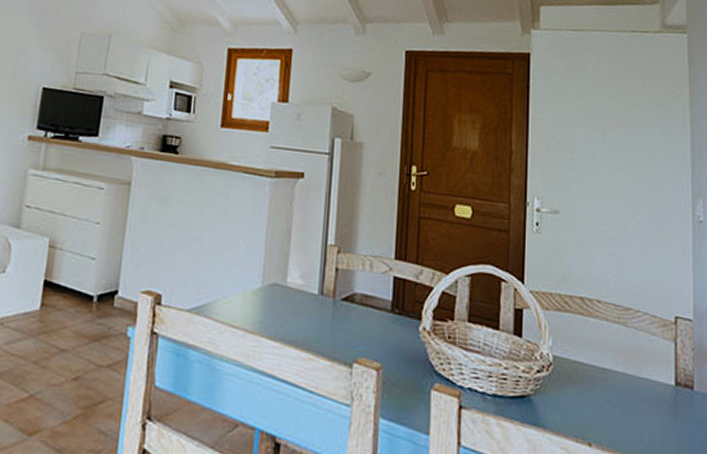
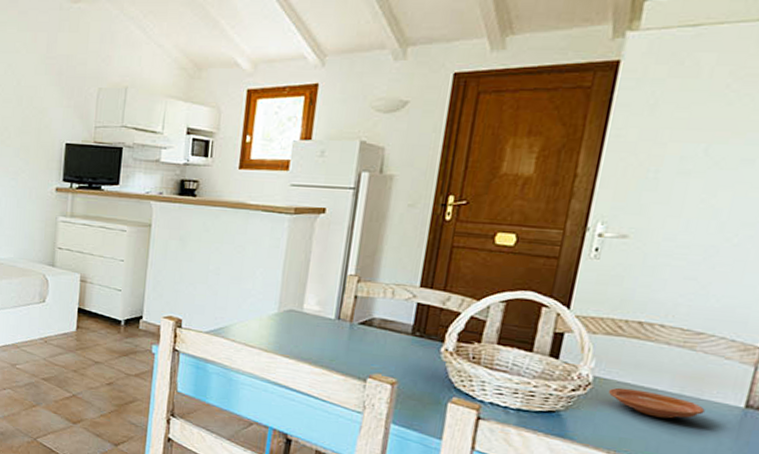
plate: none [567,367,646,400] -> present [608,387,705,419]

